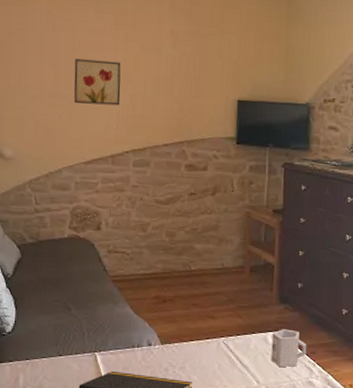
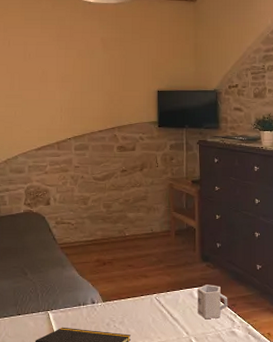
wall art: present [74,58,121,106] -> none [26,66,63,101]

